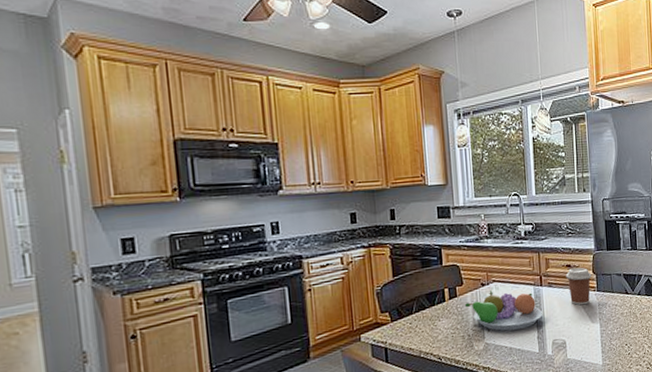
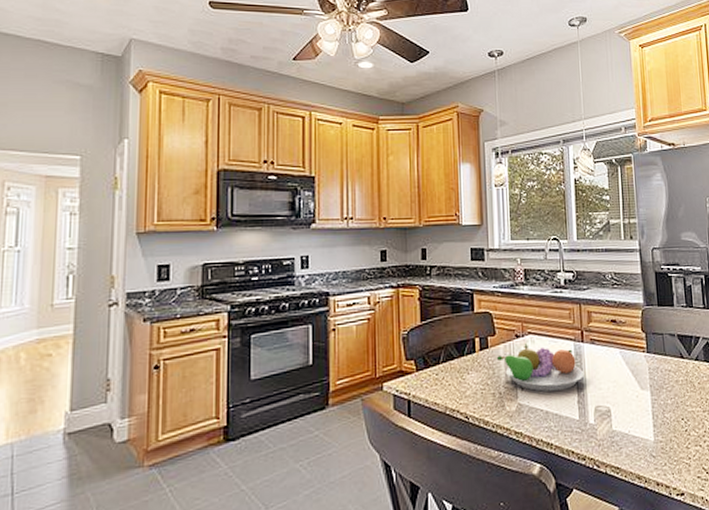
coffee cup: present [565,267,592,306] -> none [610,323,641,368]

